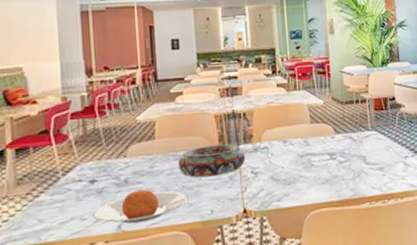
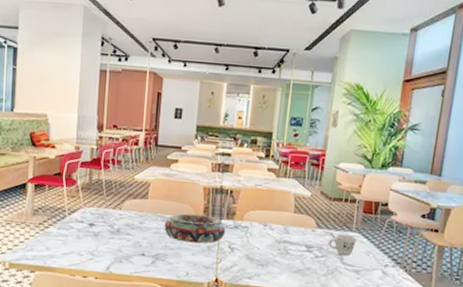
plate: present [93,189,188,224] -> none [88,240,168,269]
mug: none [348,134,375,156] -> present [328,234,357,256]

